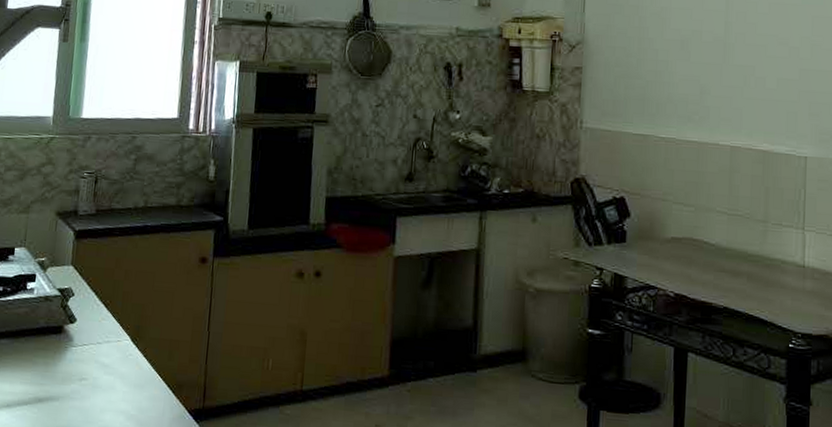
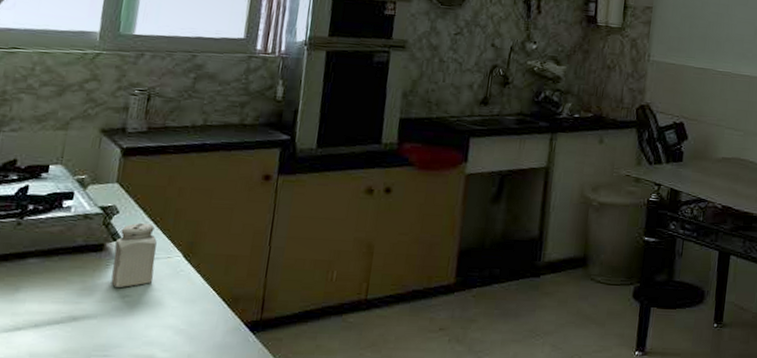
salt shaker: none [70,305,108,370] -> present [111,222,157,287]

